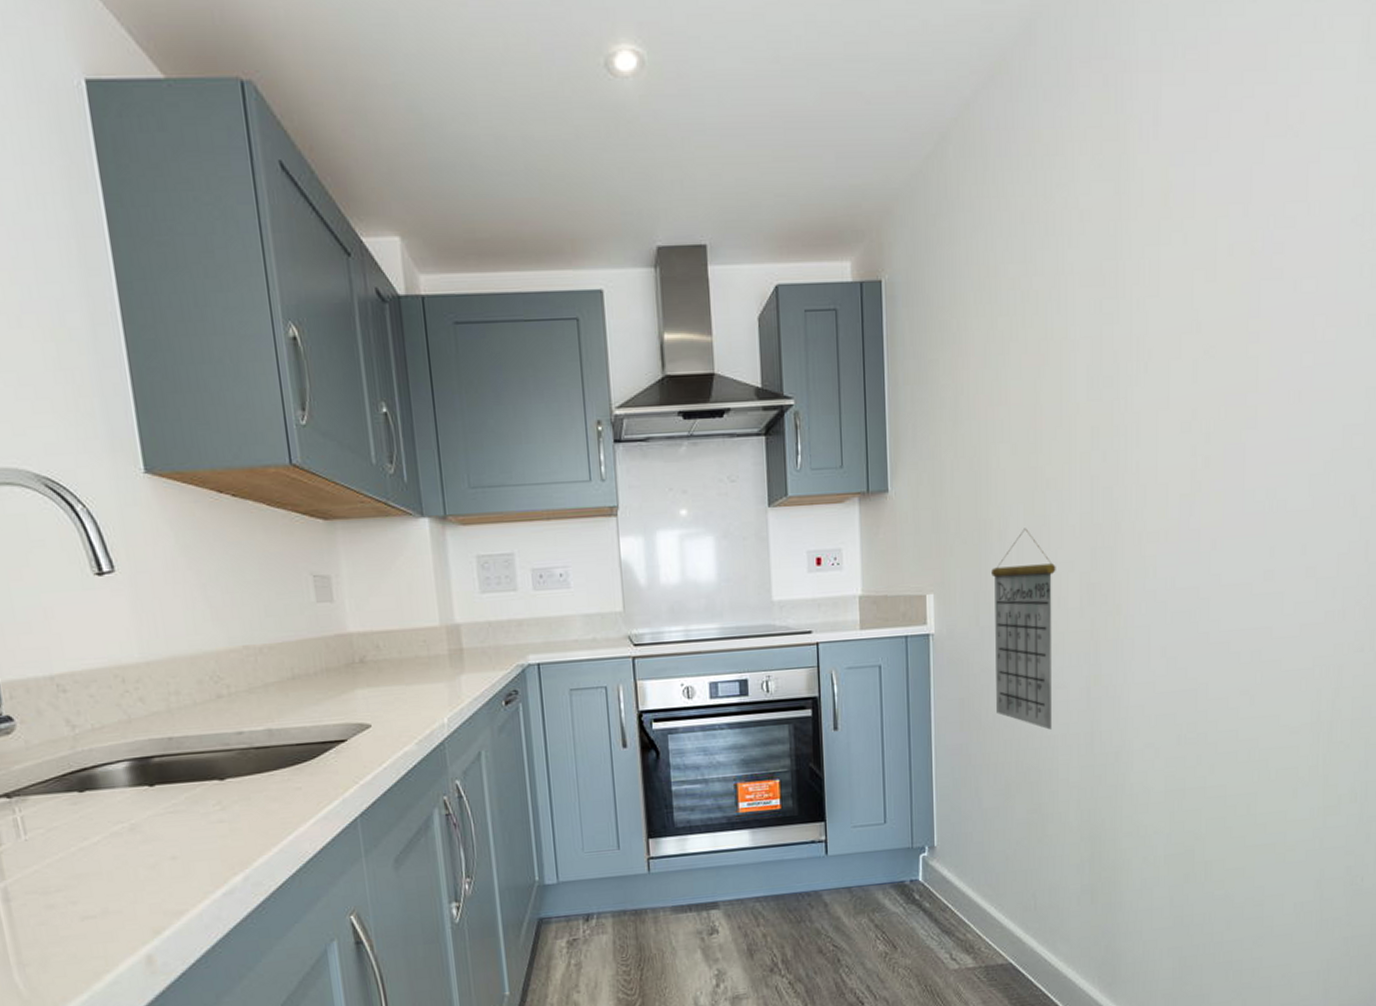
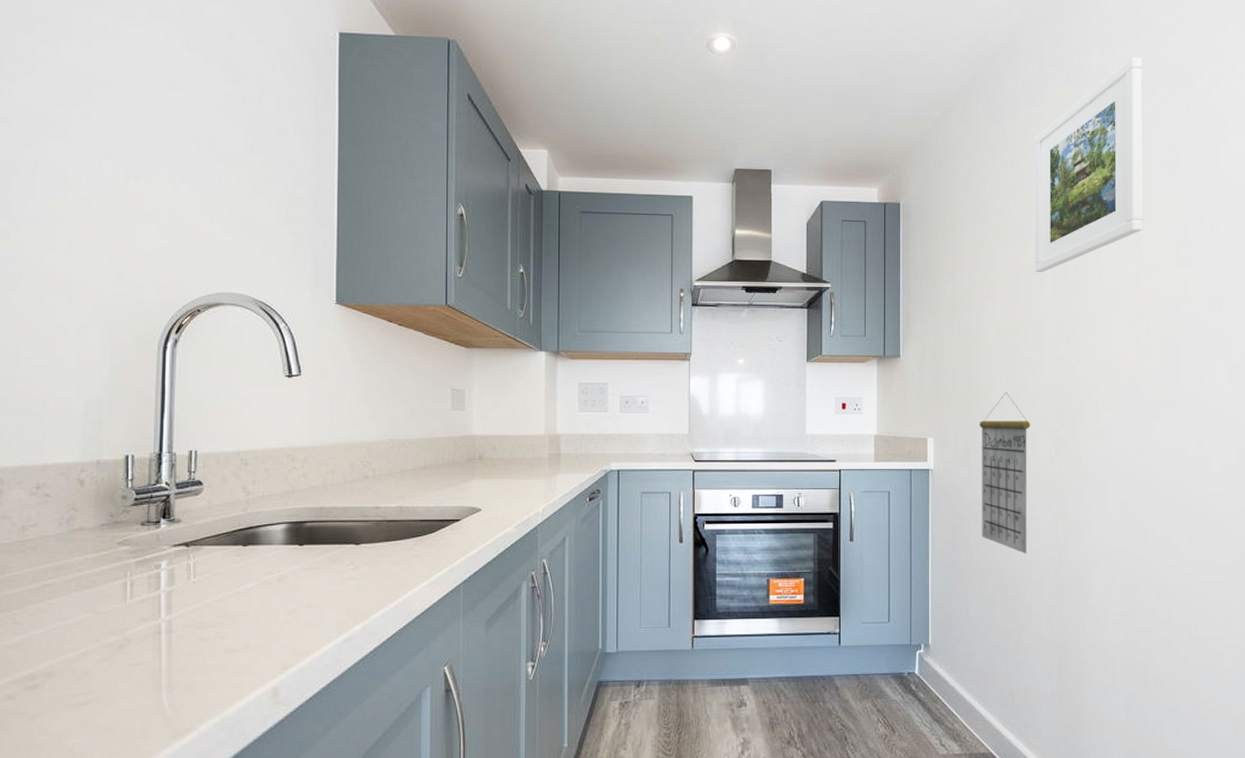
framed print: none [1060,43,1209,365] -> present [1034,57,1144,273]

